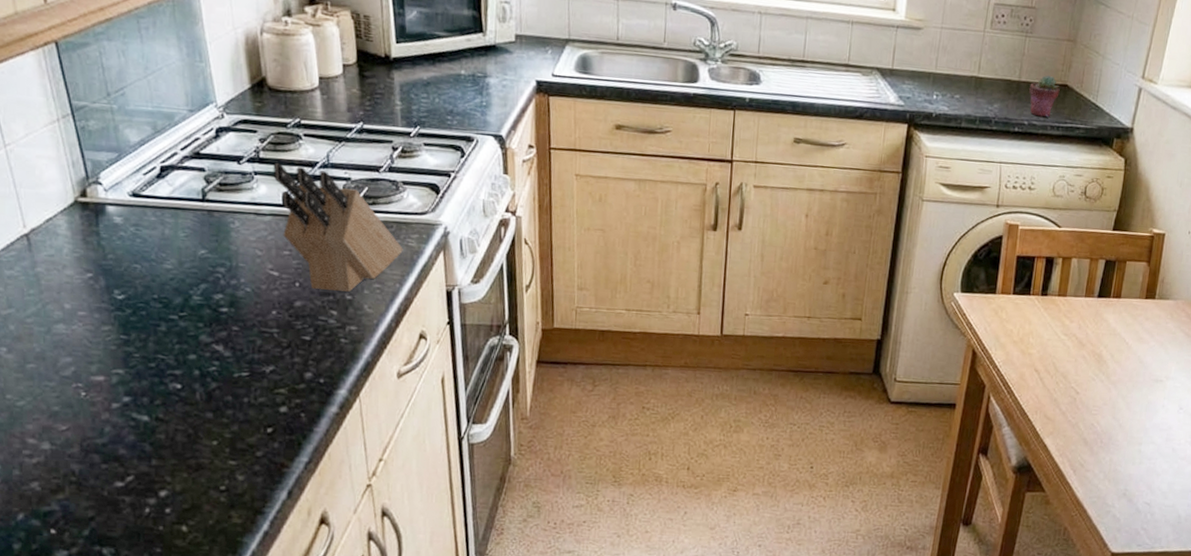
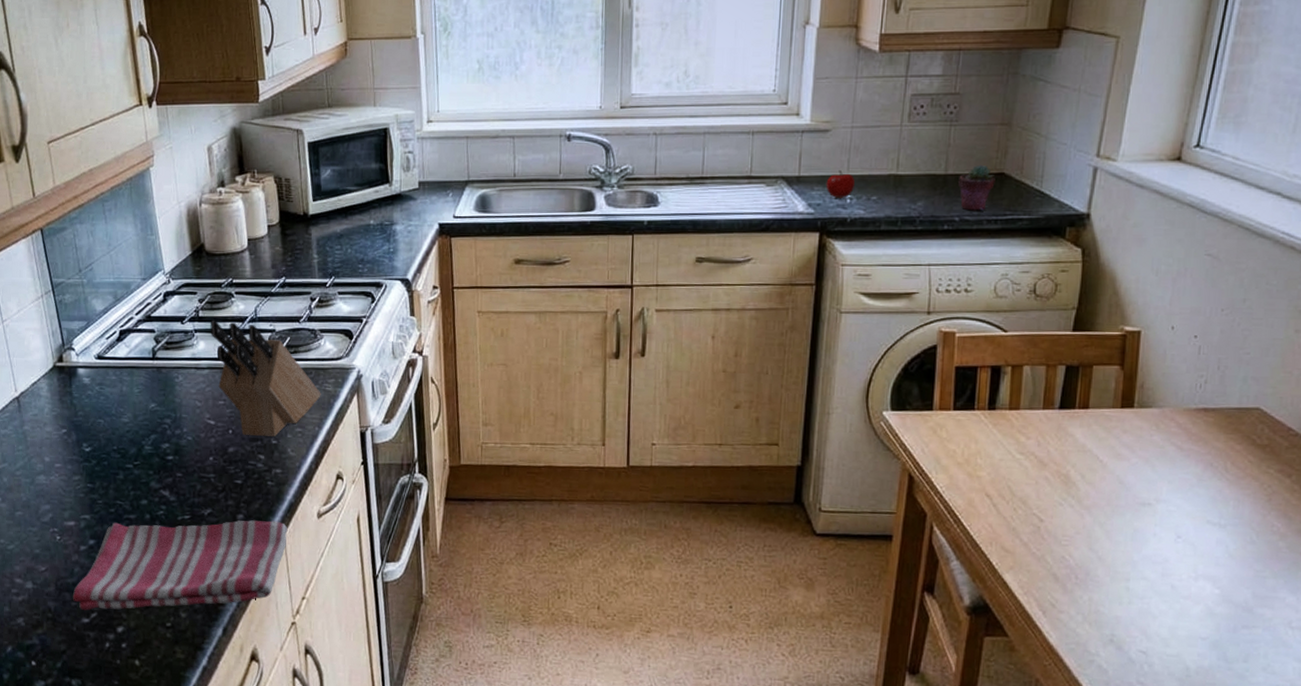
dish towel: none [102,378,364,474] -> present [72,520,288,611]
apple: none [915,67,941,94] -> present [826,170,855,198]

